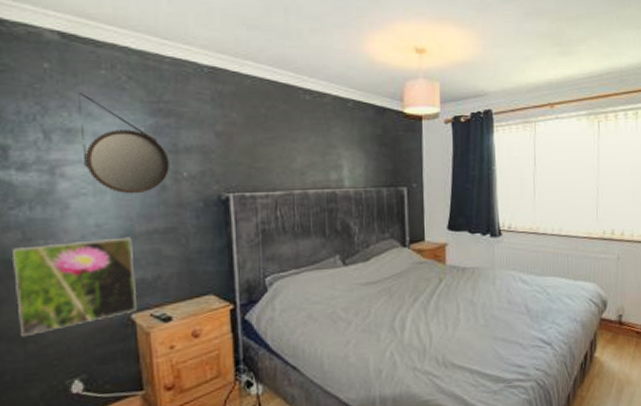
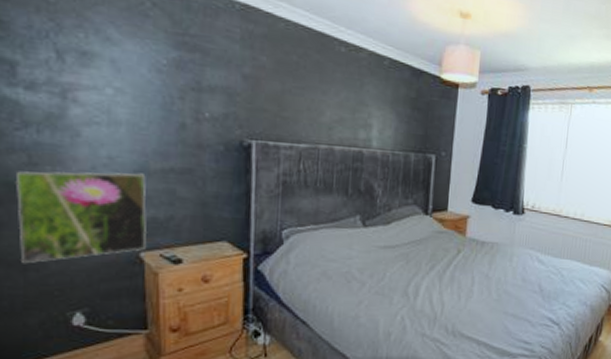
home mirror: present [79,93,169,194] -> none [97,14,191,130]

